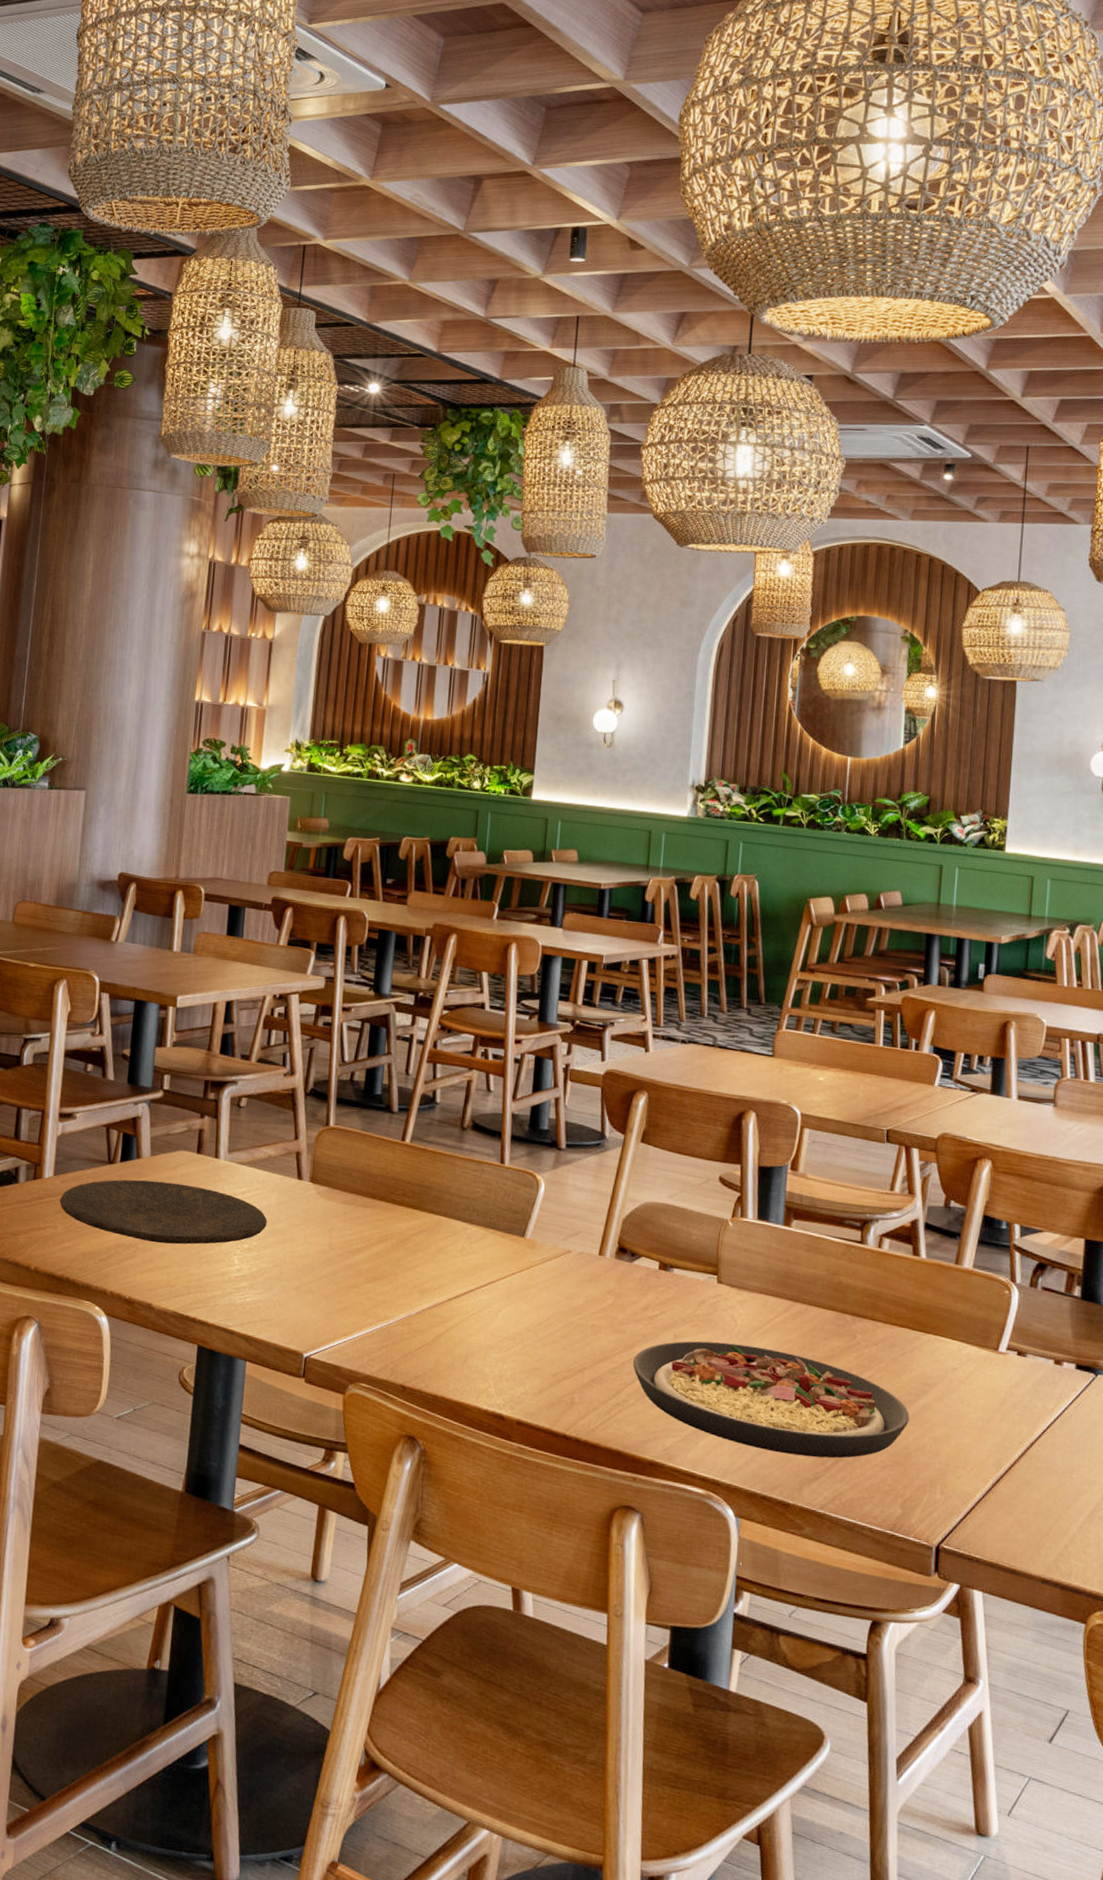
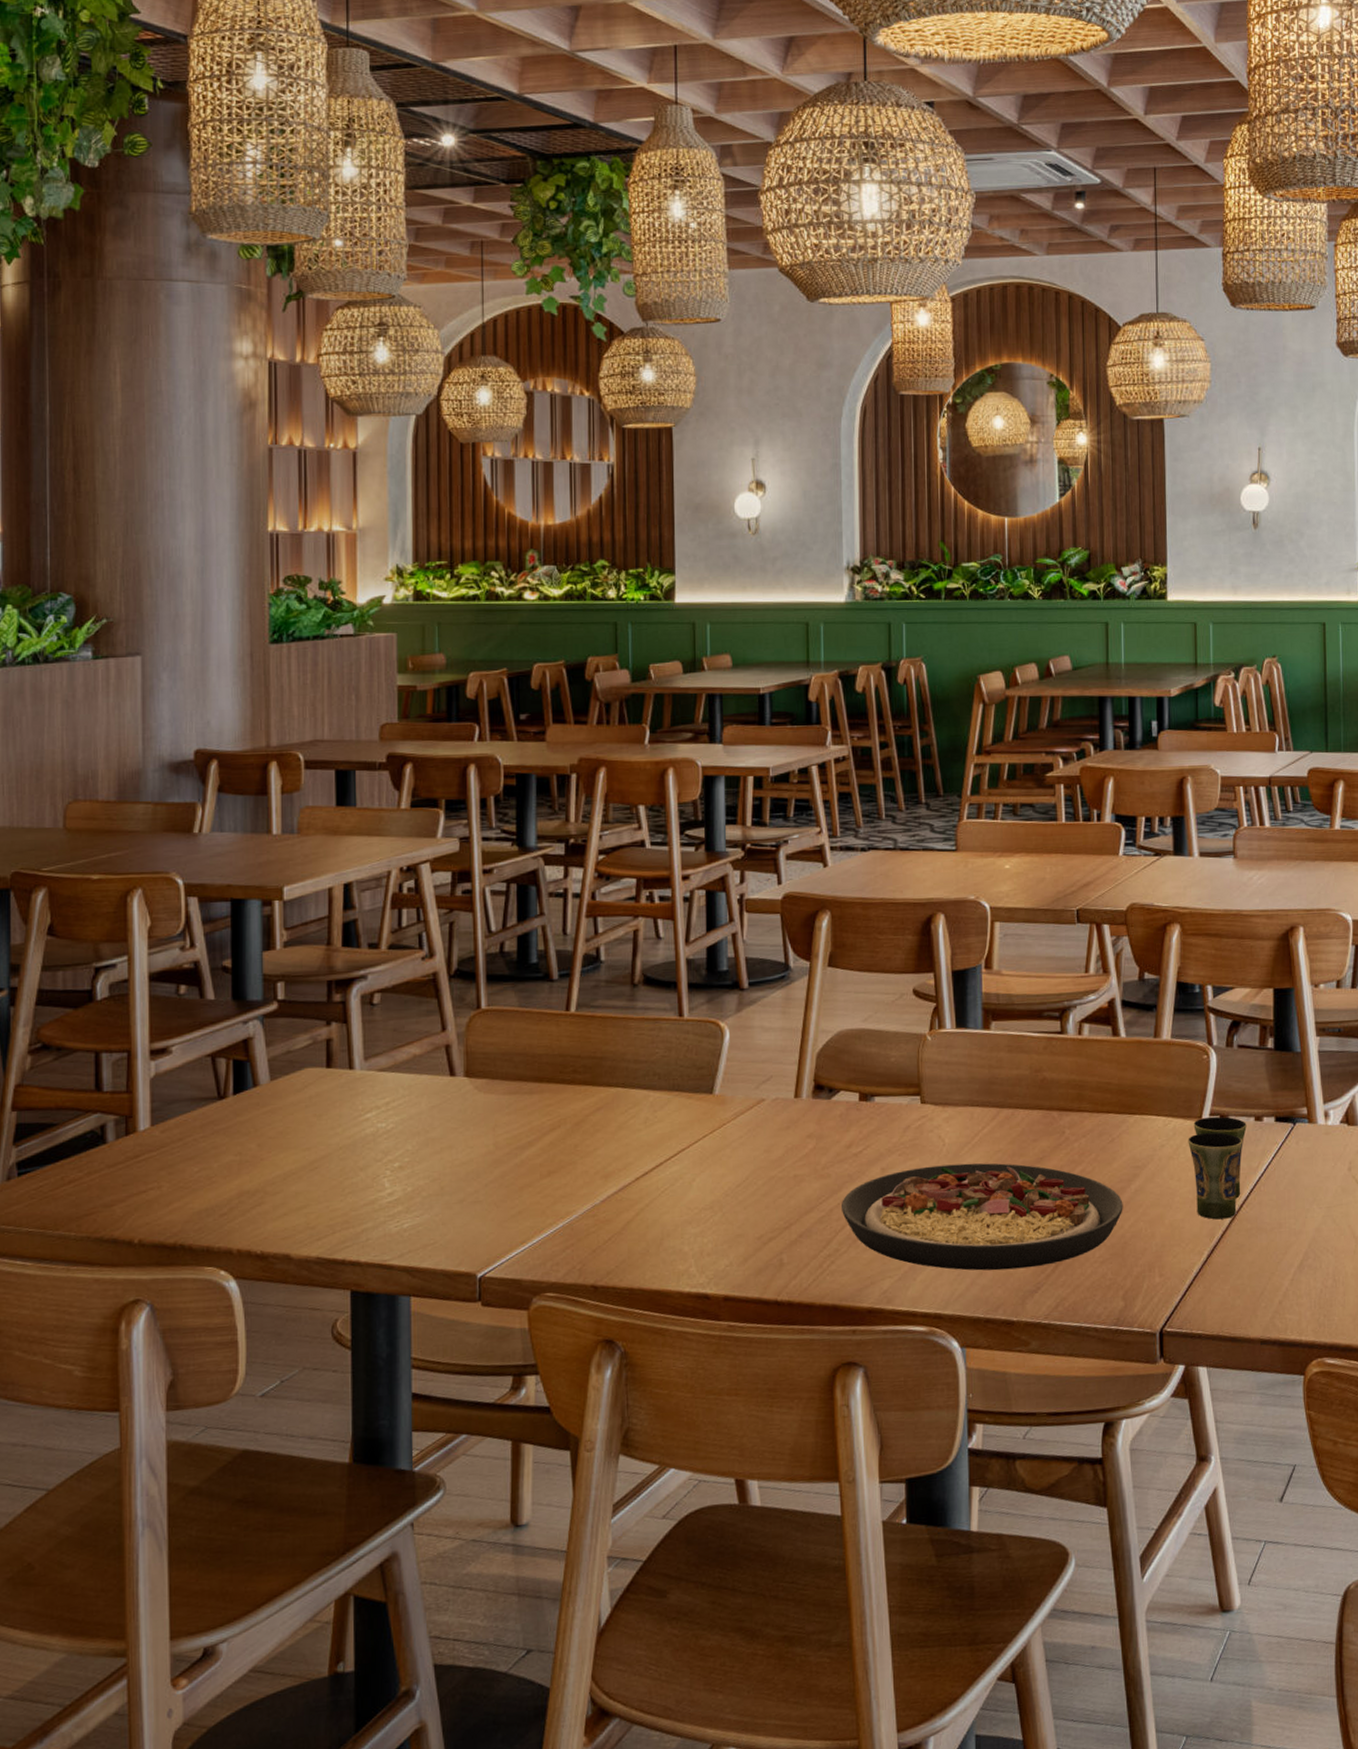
plate: present [59,1179,267,1245] -> none [161,1106,419,1182]
cup: none [981,1350,1045,1453] -> present [1188,1116,1247,1220]

